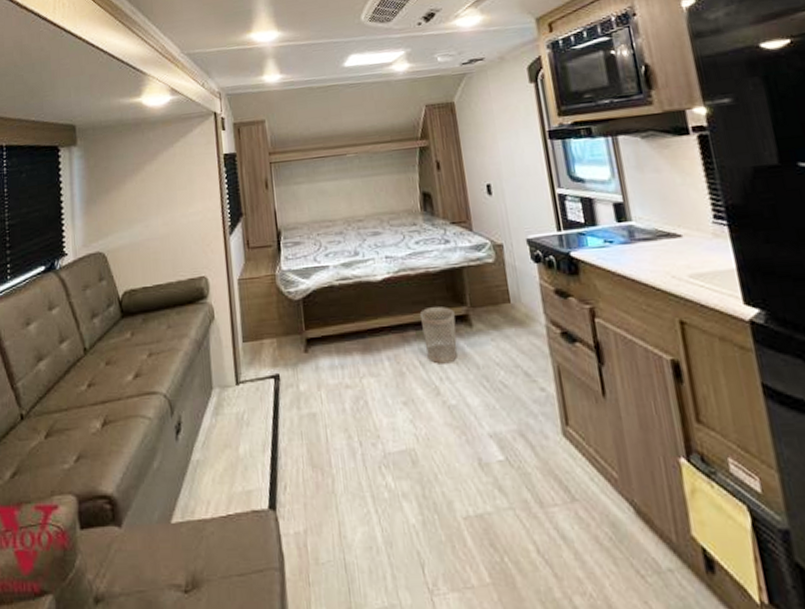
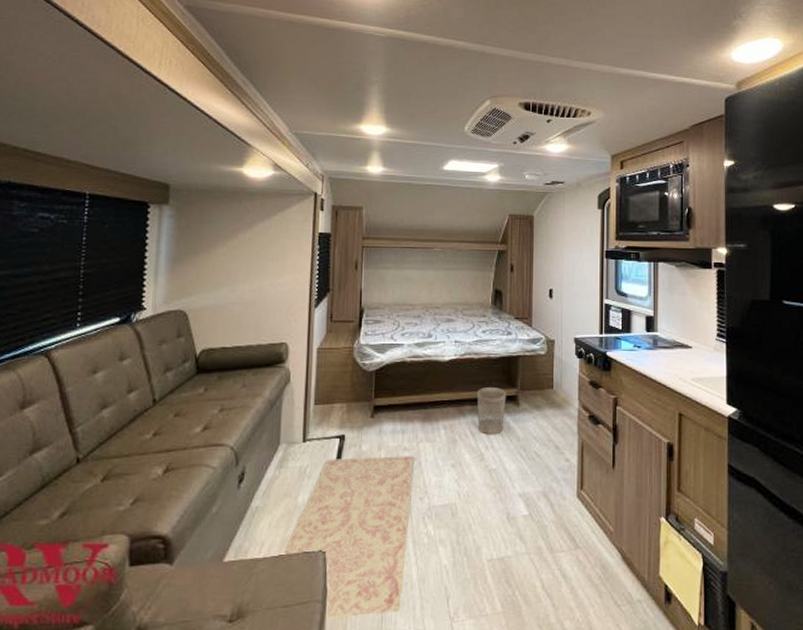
rug: none [231,393,369,591] -> present [283,455,414,620]

